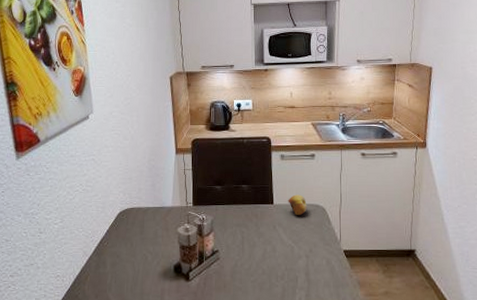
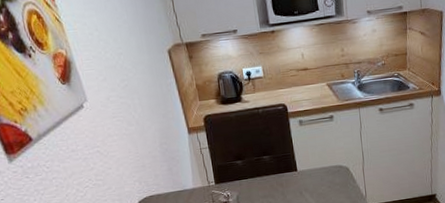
fruit: present [288,194,307,216] -> none [311,158,331,179]

